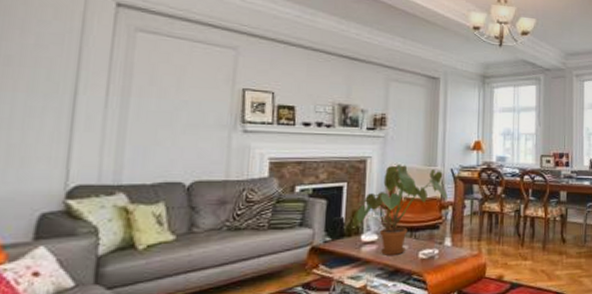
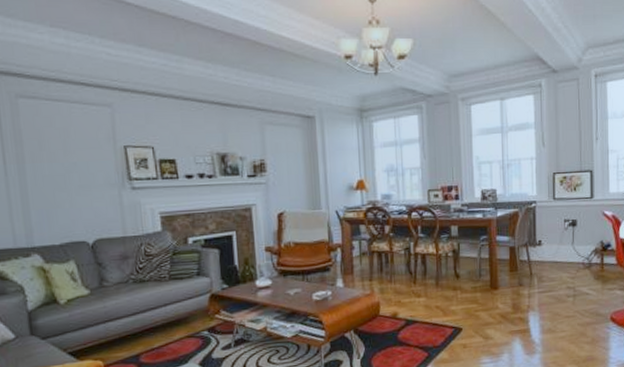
house plant: present [352,164,448,255] -> none [245,209,335,299]

